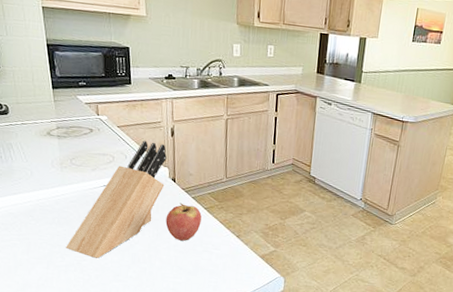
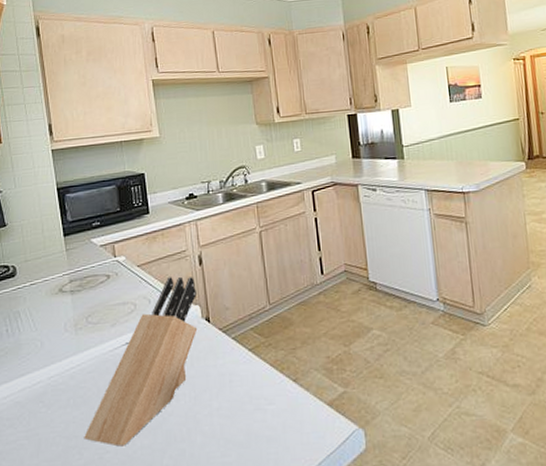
fruit: present [165,202,202,241] -> none [203,348,247,401]

